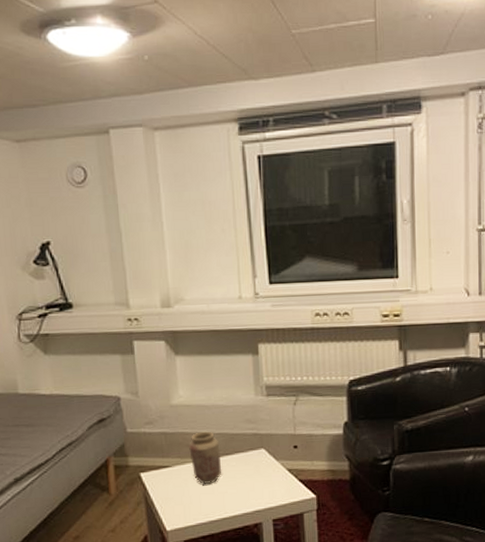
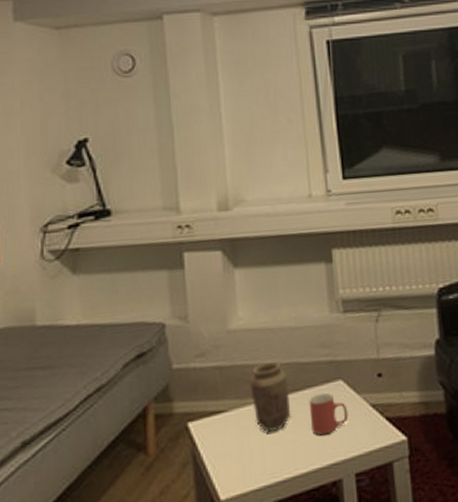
mug: none [236,457,269,490] -> present [309,392,349,436]

